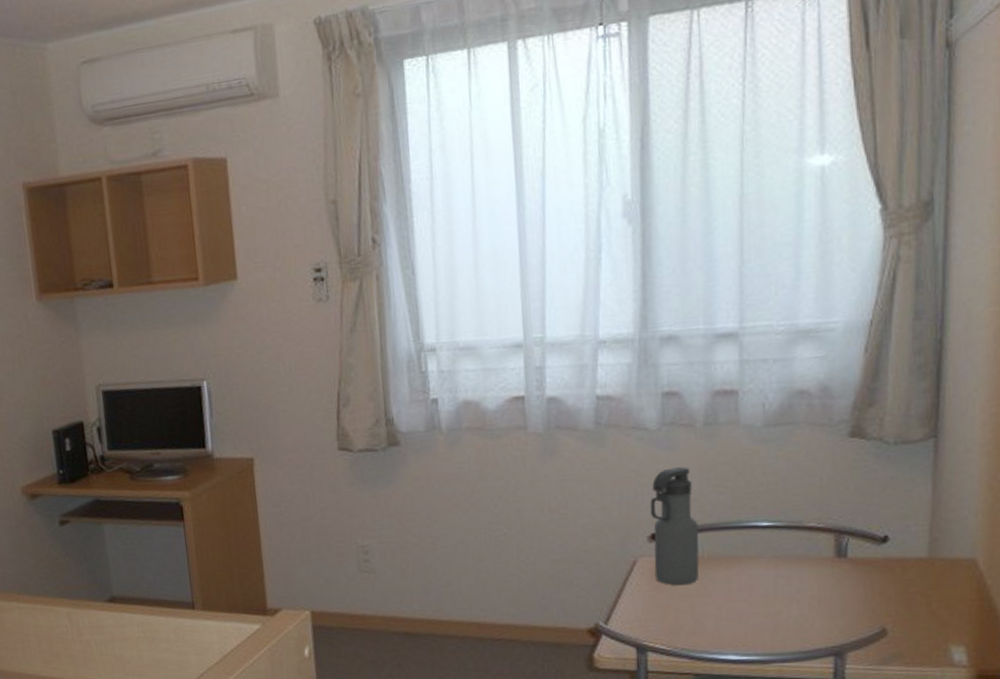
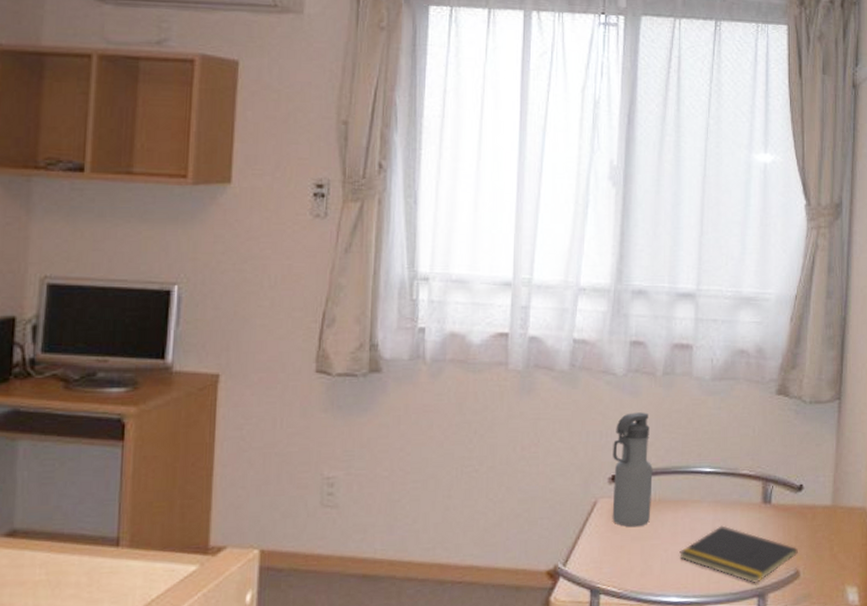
notepad: none [736,582,884,642] -> present [679,525,798,583]

